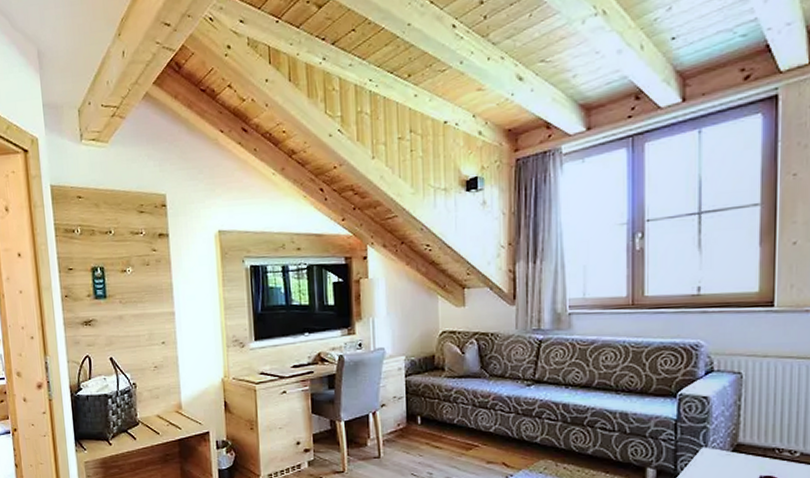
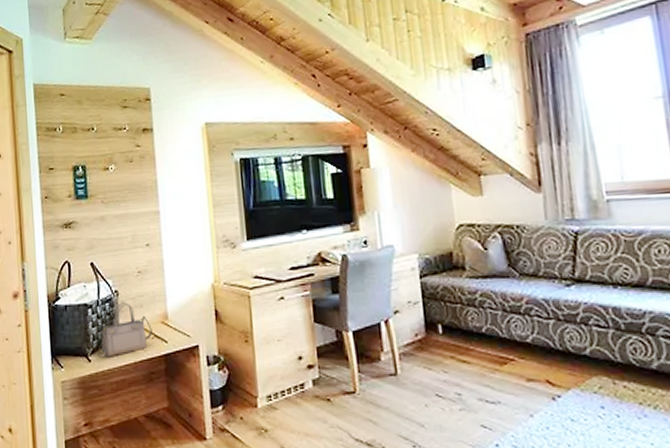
handbag: none [118,394,168,441] -> present [98,302,153,358]

